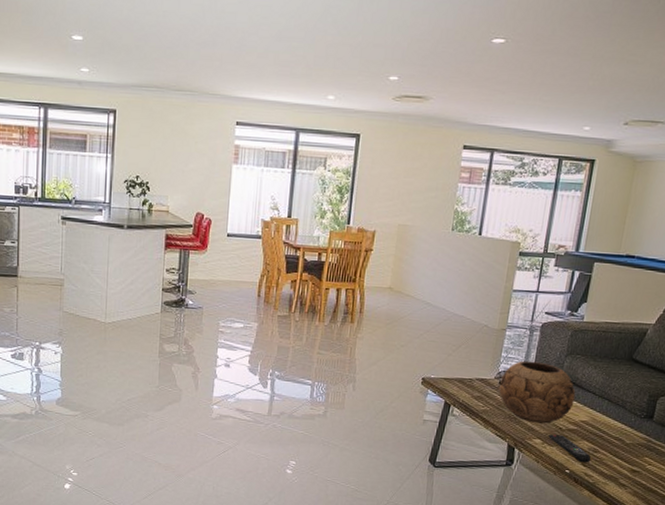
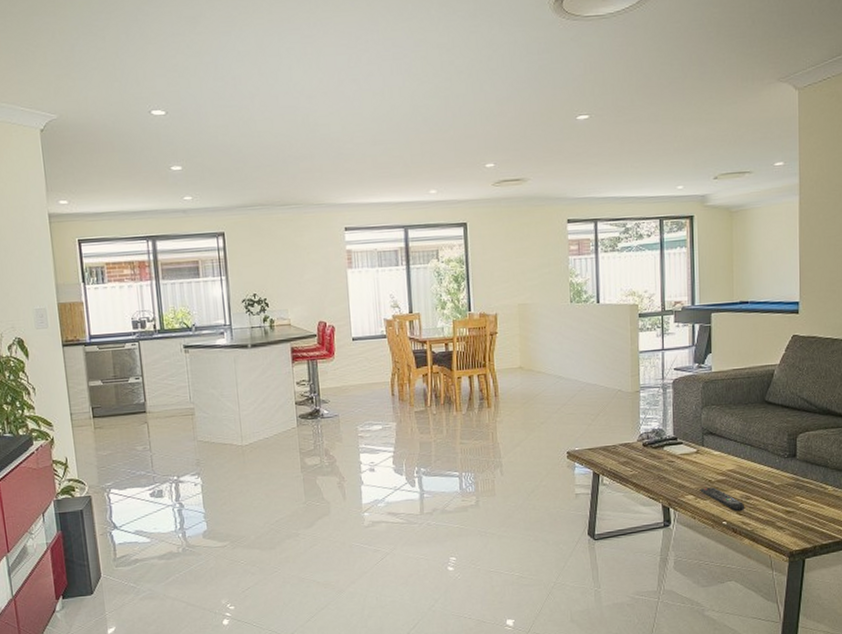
decorative bowl: present [499,361,576,424] -> none [643,418,718,480]

